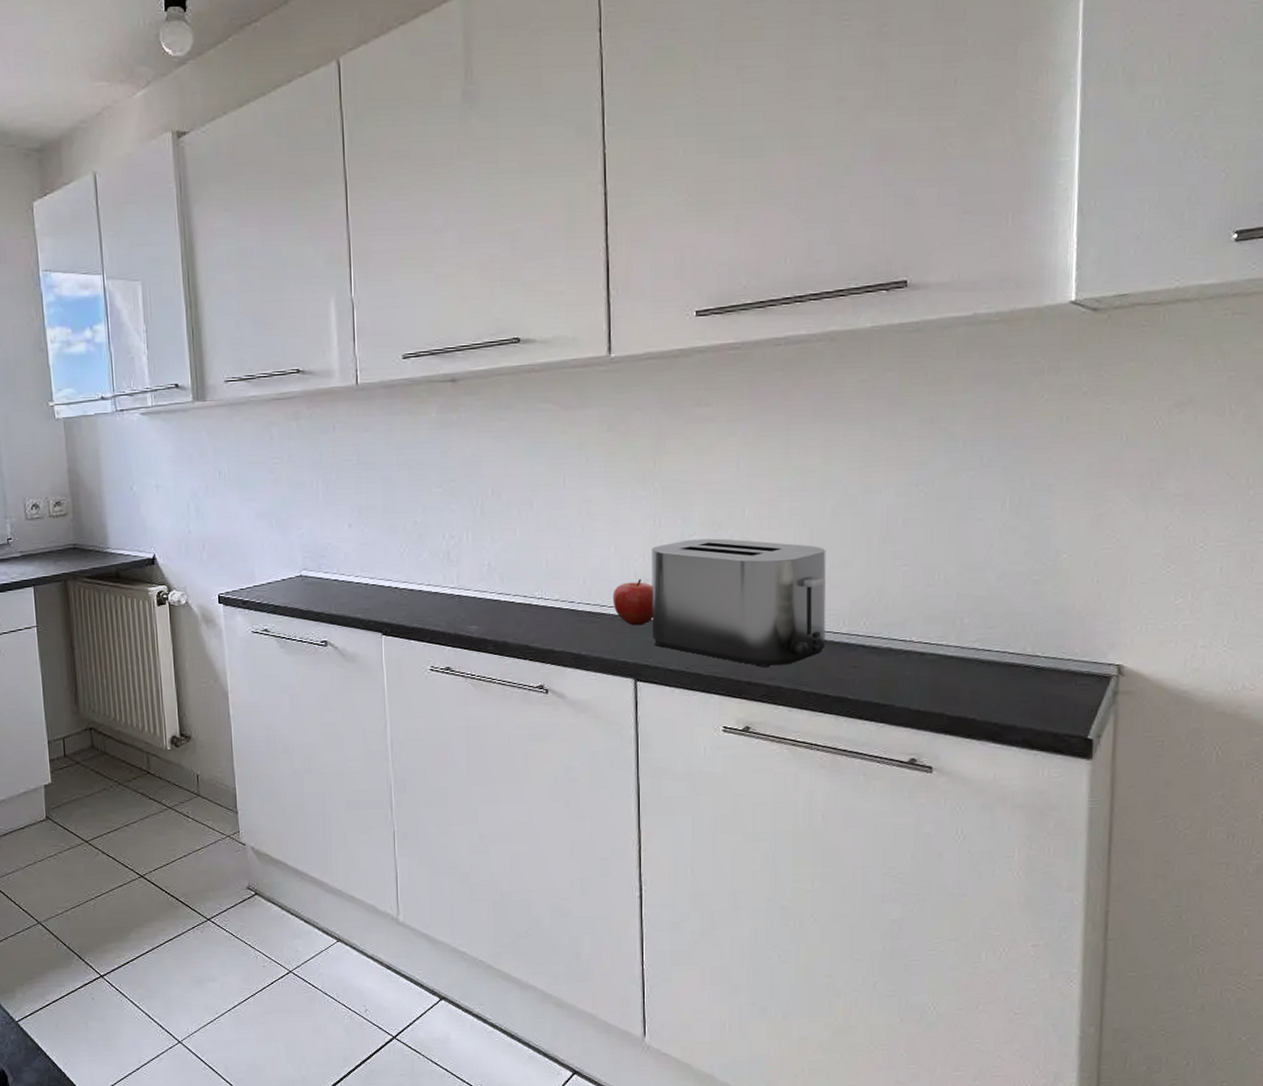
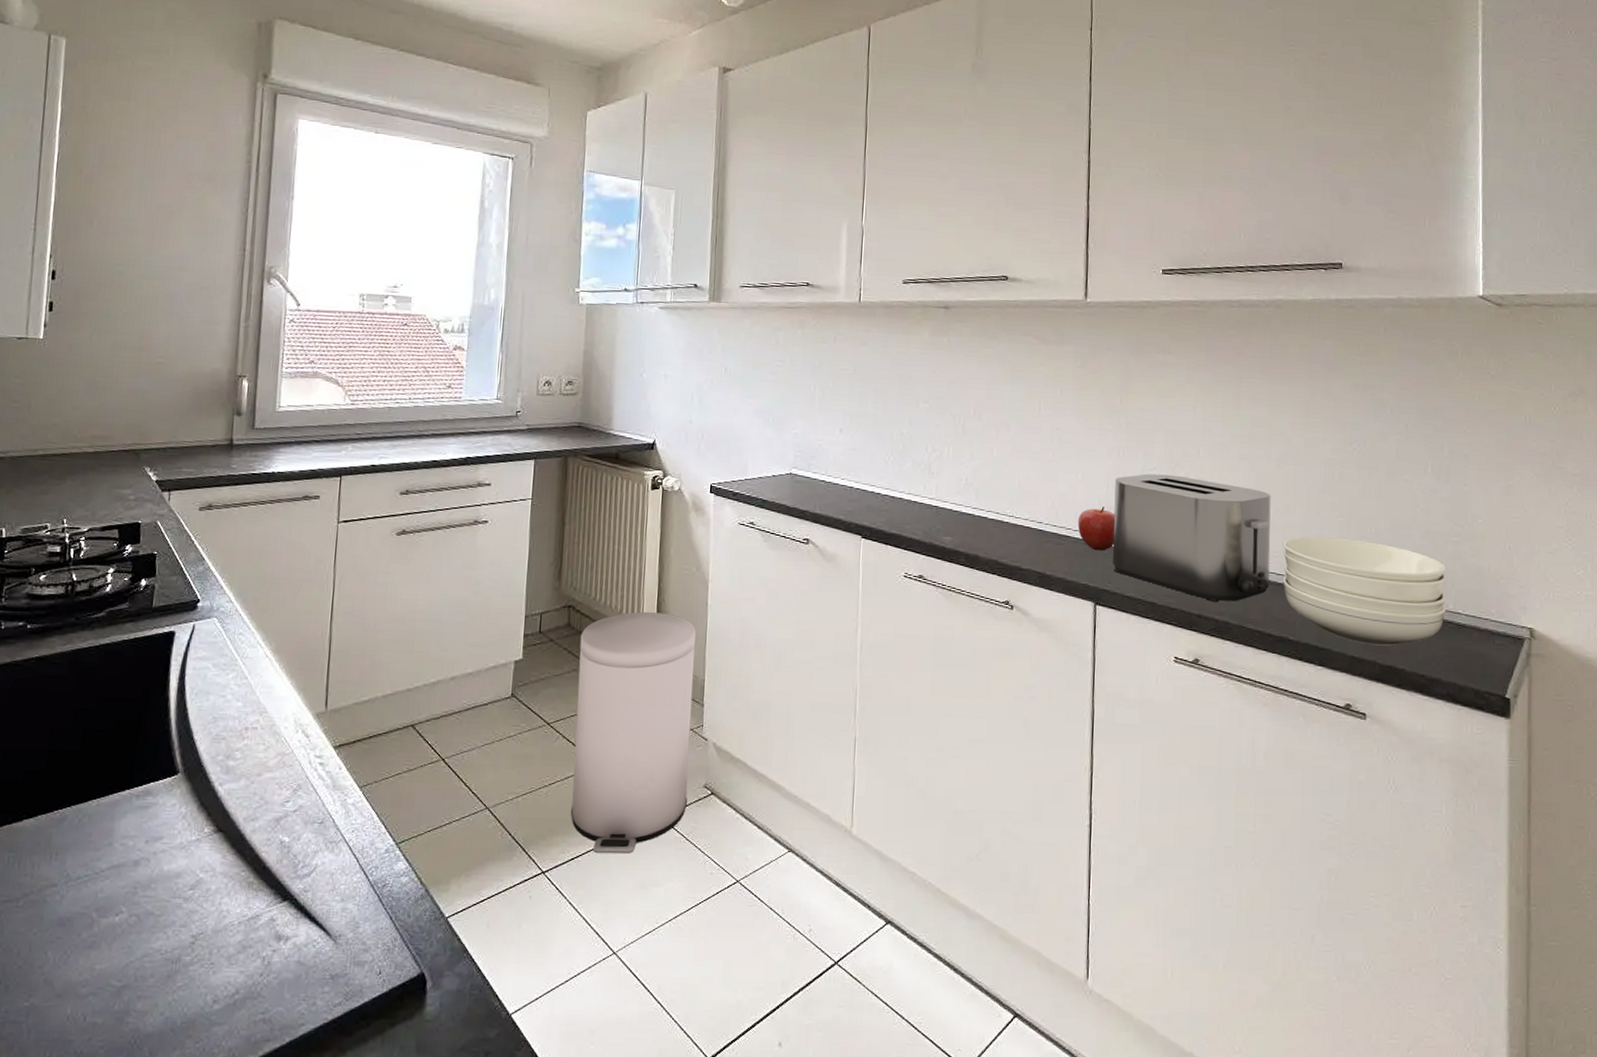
pedal bin: none [105,727,232,956] -> present [571,612,696,855]
bowl: none [839,588,1026,697] -> present [1282,536,1447,646]

